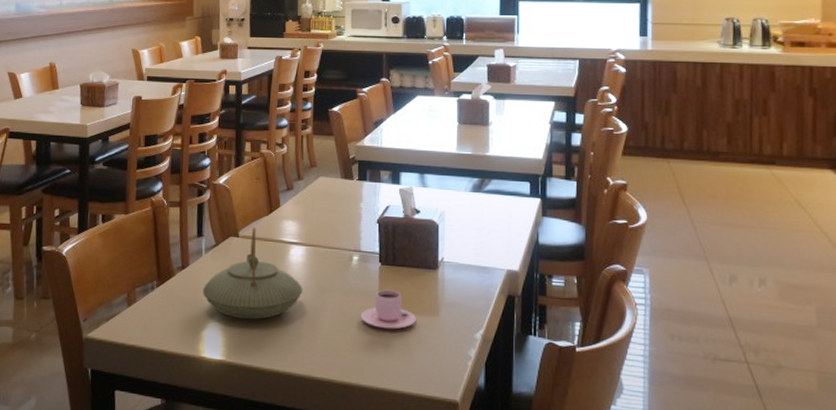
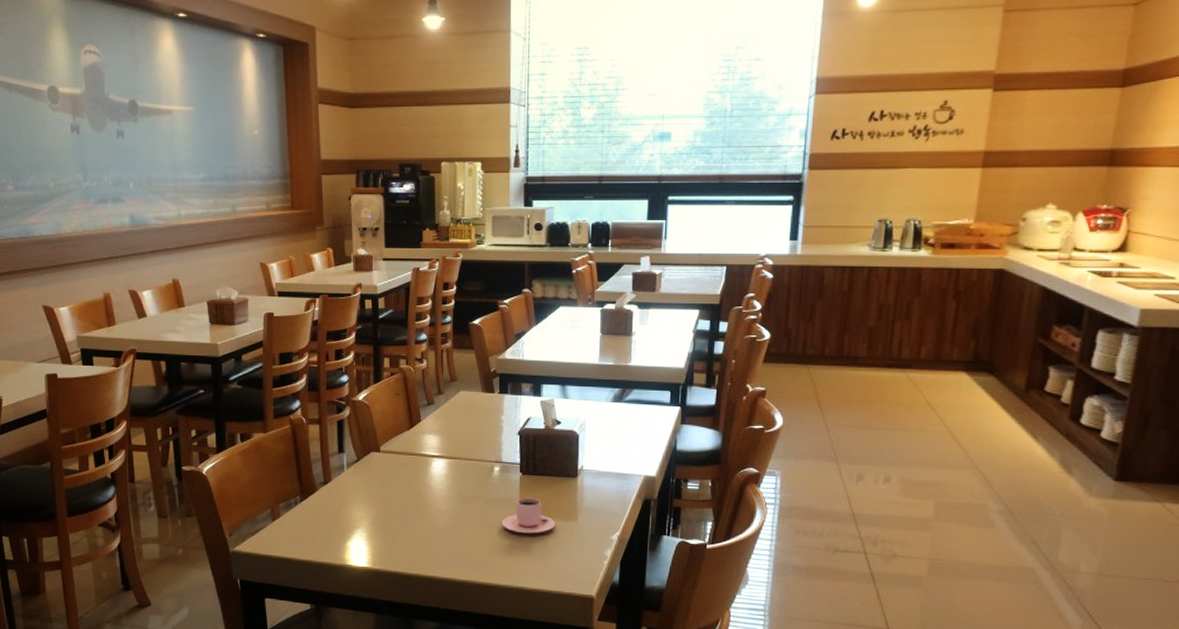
teapot: present [203,227,303,320] -> none [346,442,445,530]

